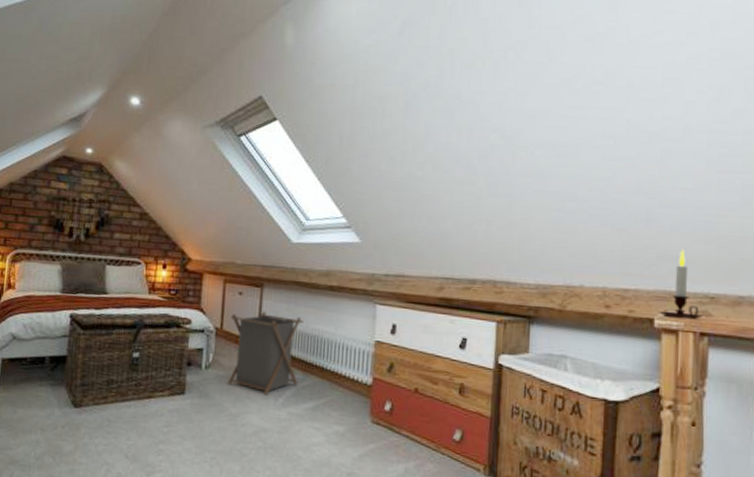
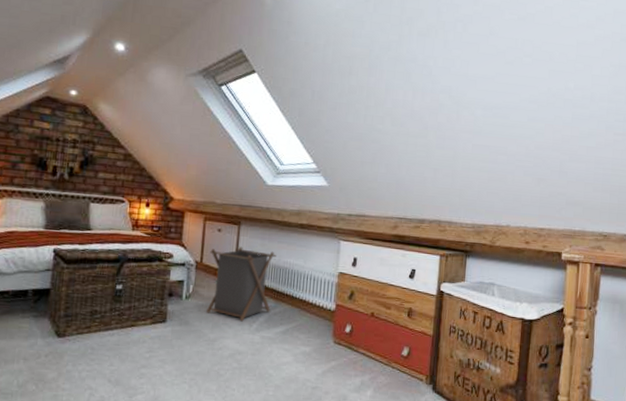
candle: present [659,249,702,320] -> none [566,196,597,254]

